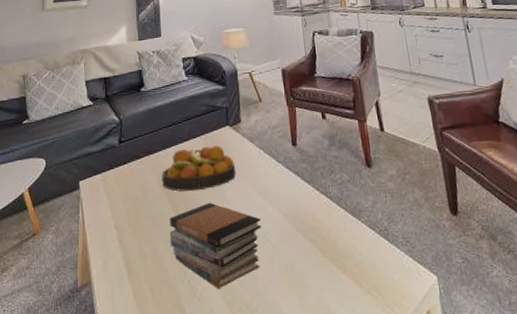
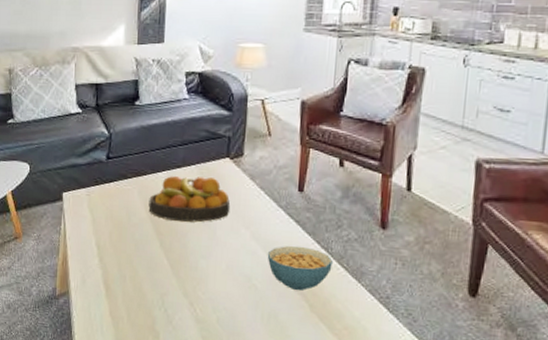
book stack: present [169,202,261,290] -> none [150,236,249,323]
cereal bowl: none [275,195,334,239] -> present [267,246,333,291]

